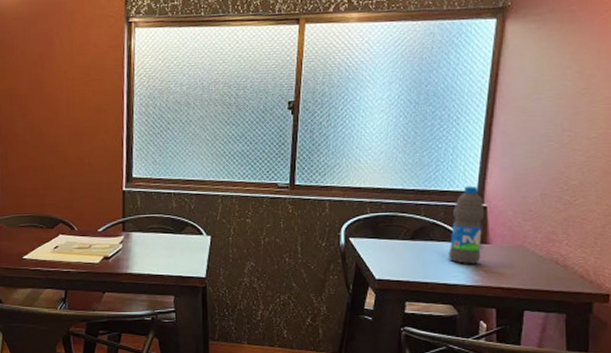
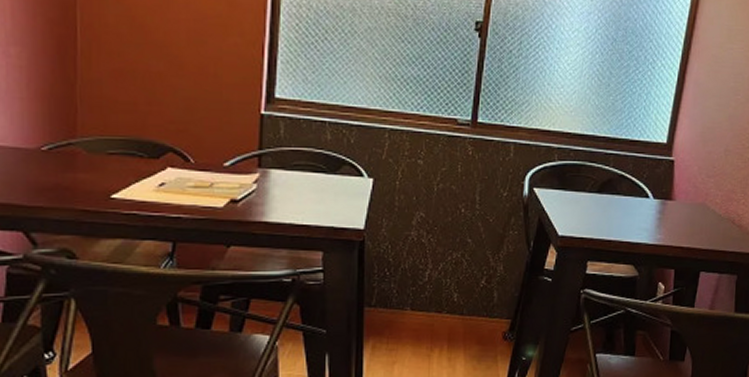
water bottle: present [448,185,485,264] -> none [634,136,672,221]

